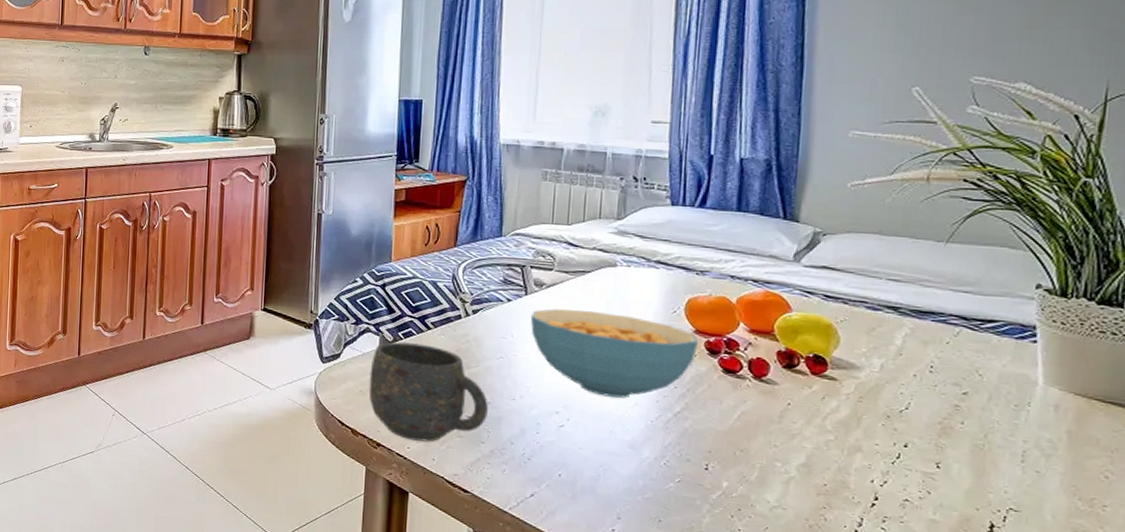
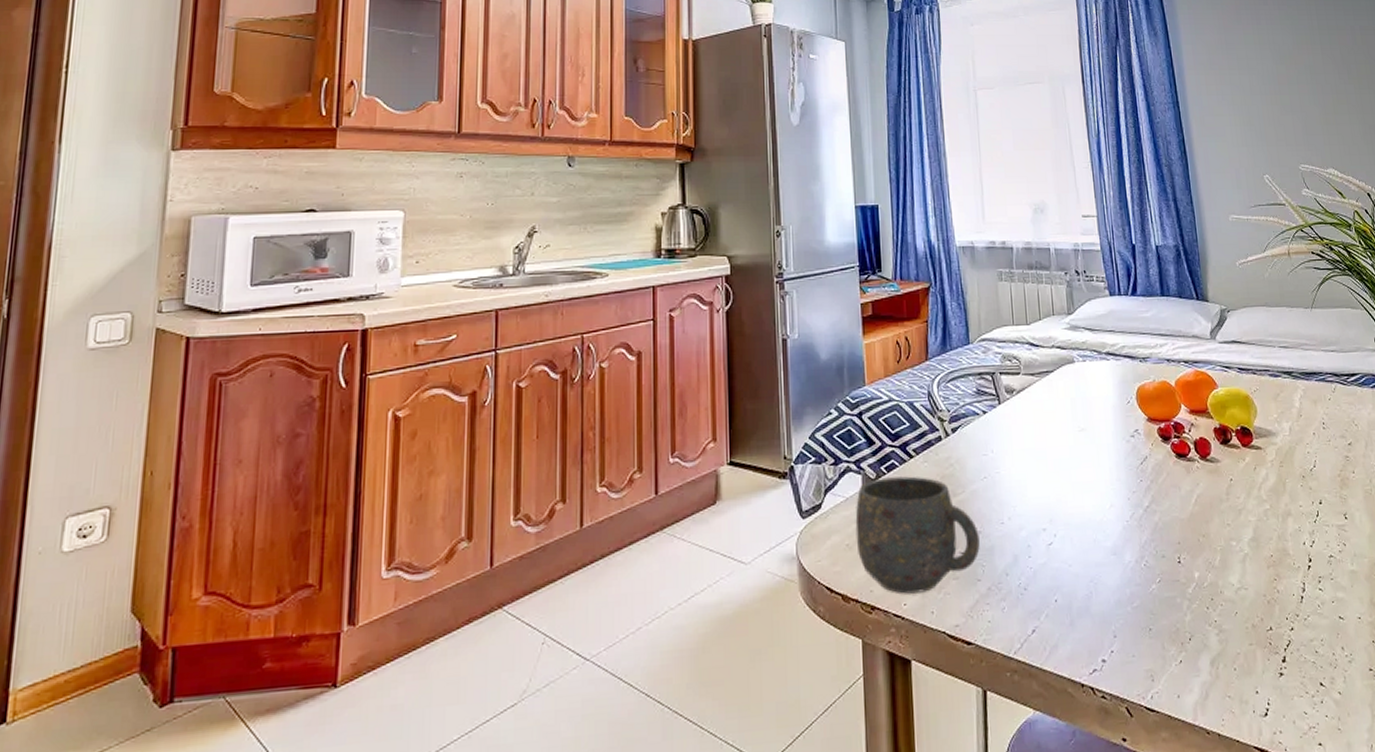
cereal bowl: present [530,308,699,398] -> none [1006,412,1153,503]

